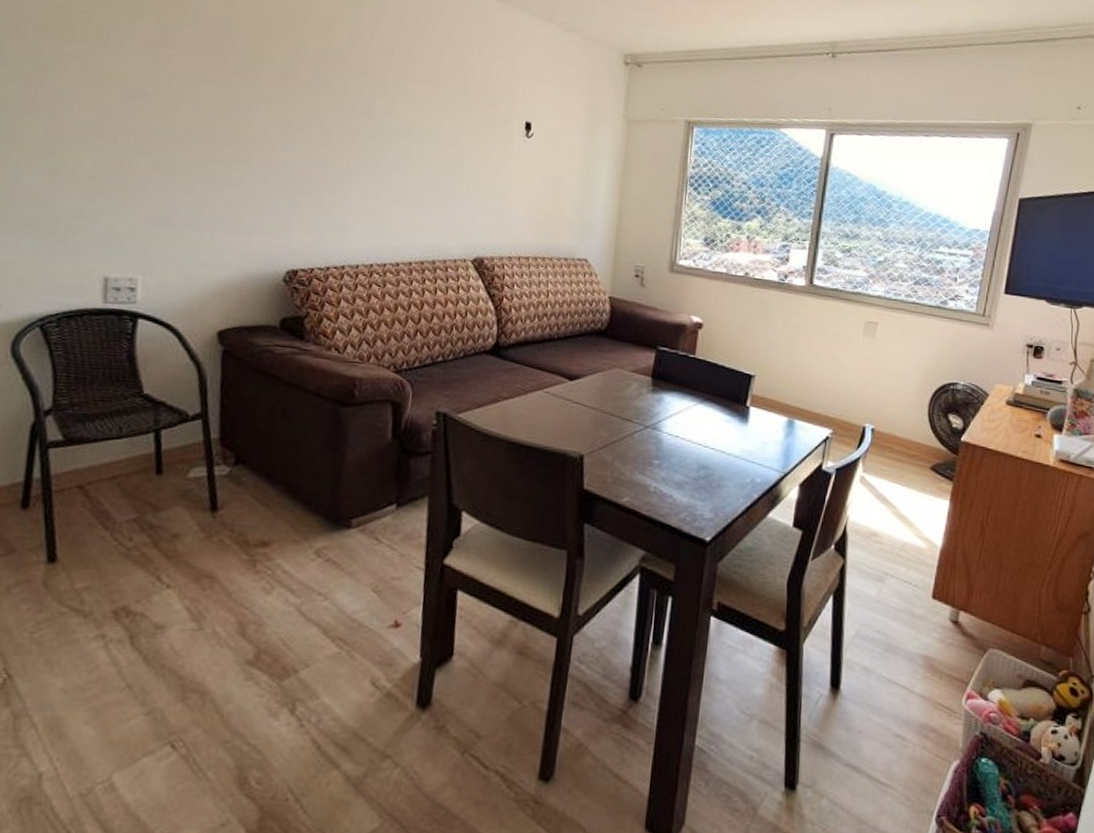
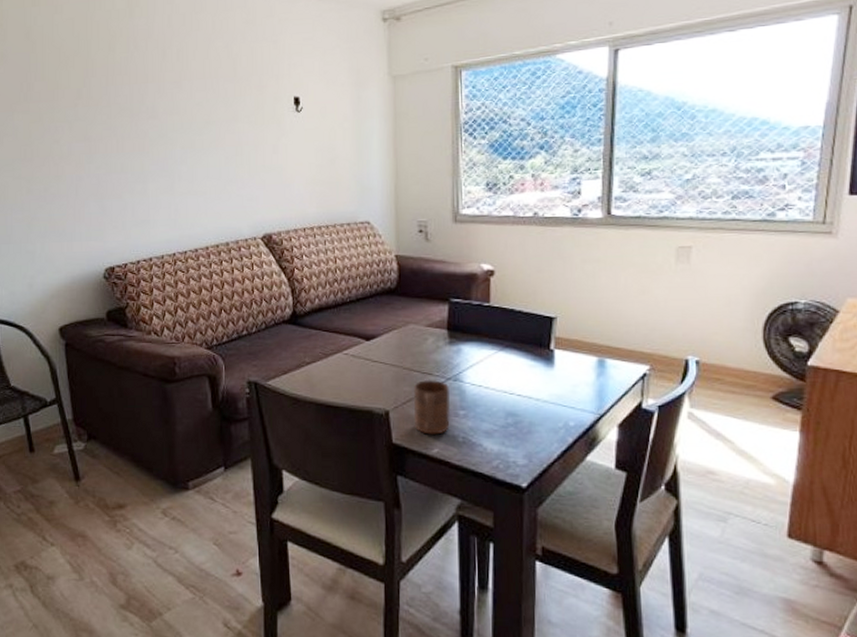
cup: none [607,425,647,483] -> present [413,379,451,435]

